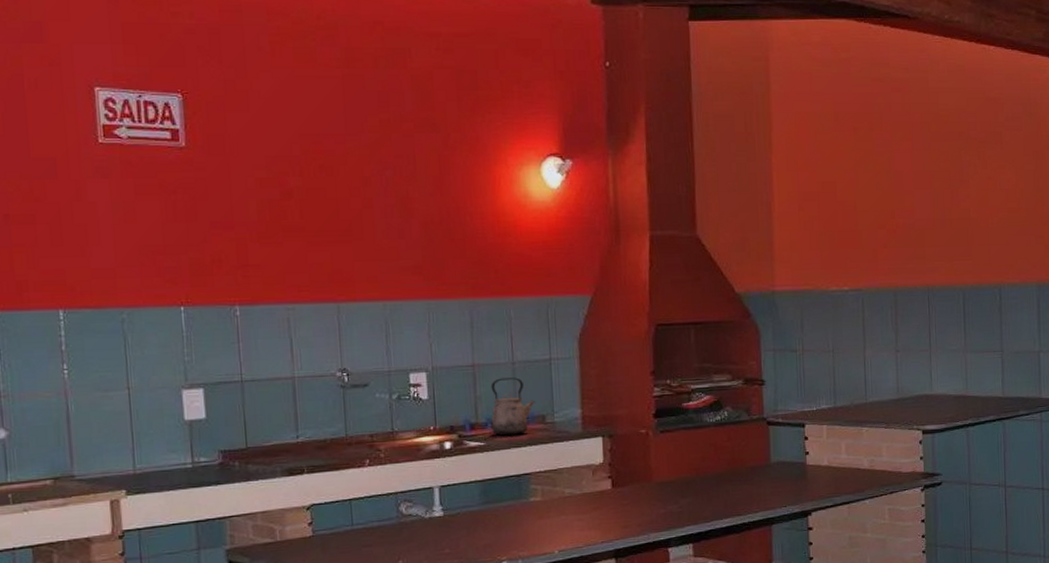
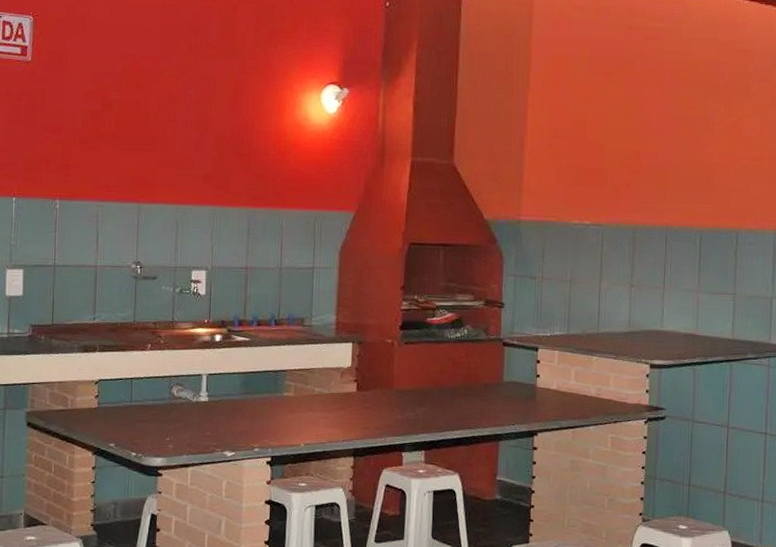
kettle: present [491,377,536,436] -> none [257,281,298,334]

